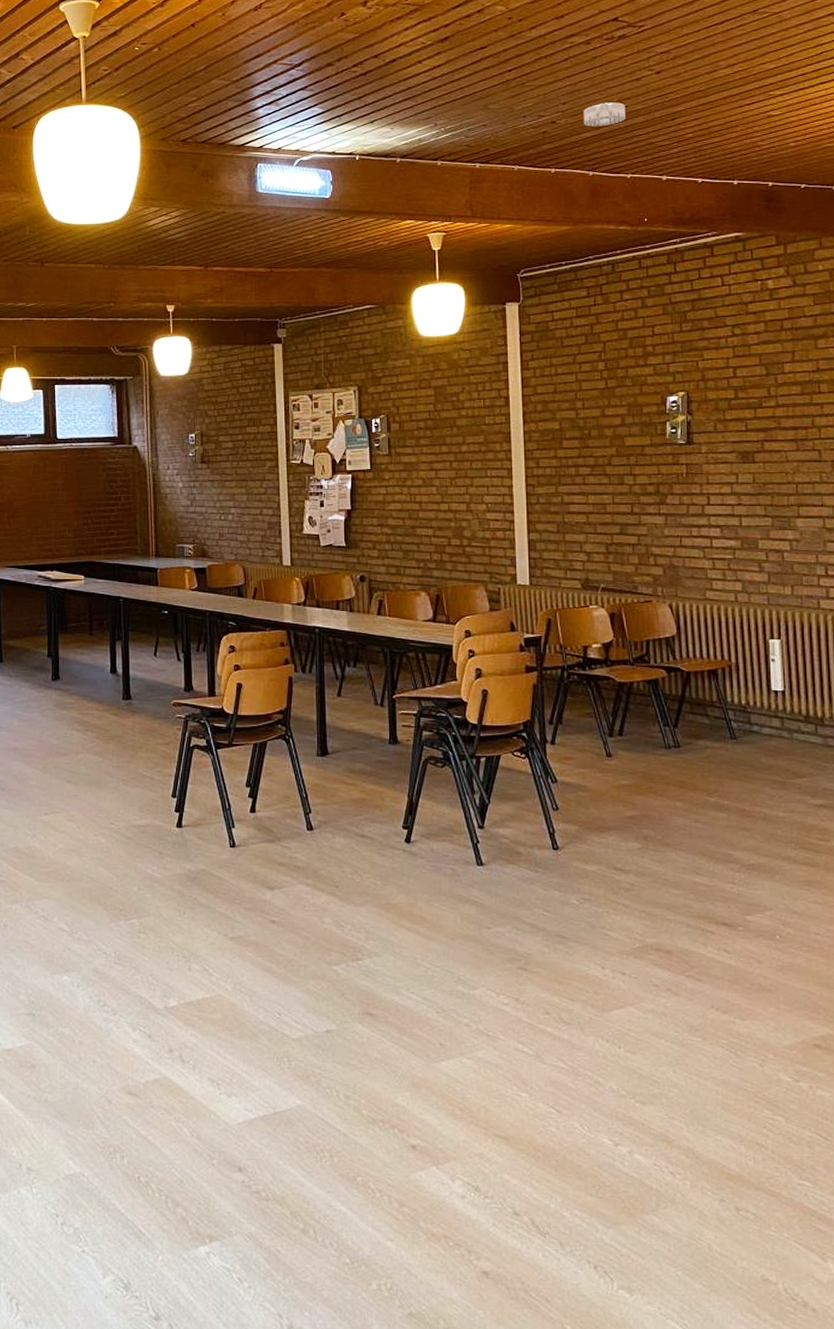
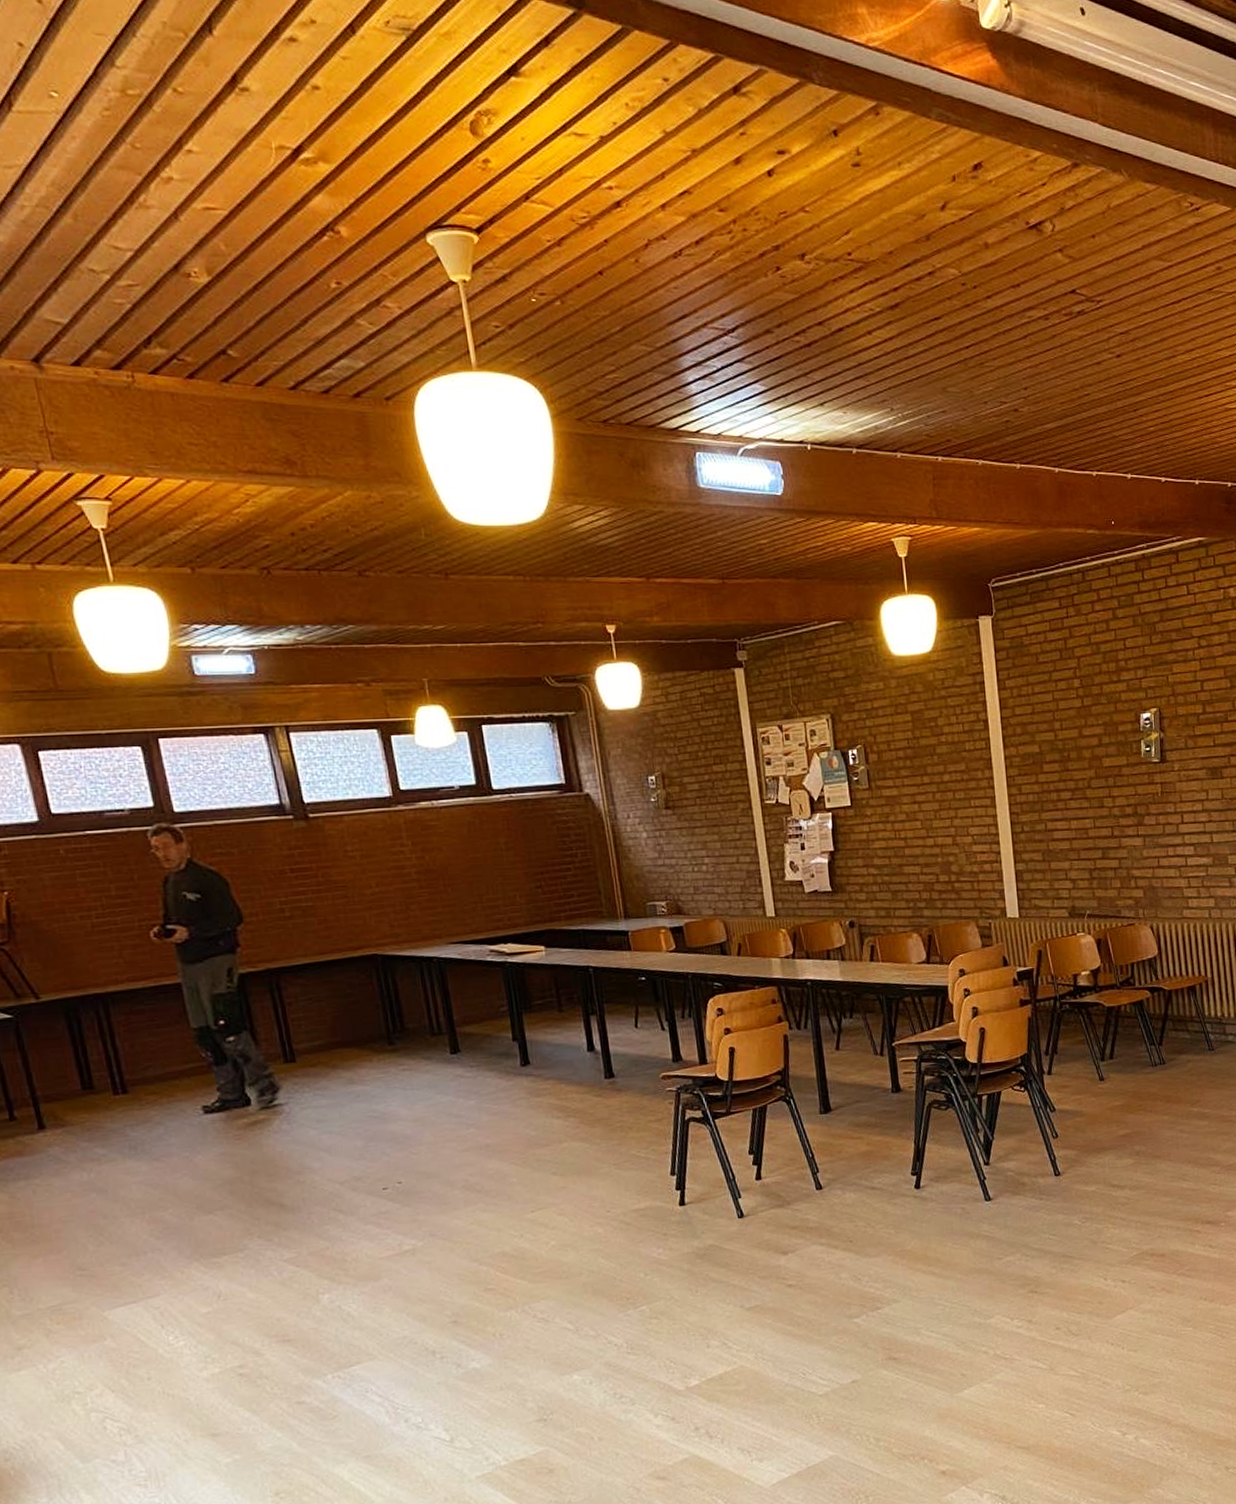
smoke detector: present [583,102,625,127] -> none [1045,389,1088,417]

